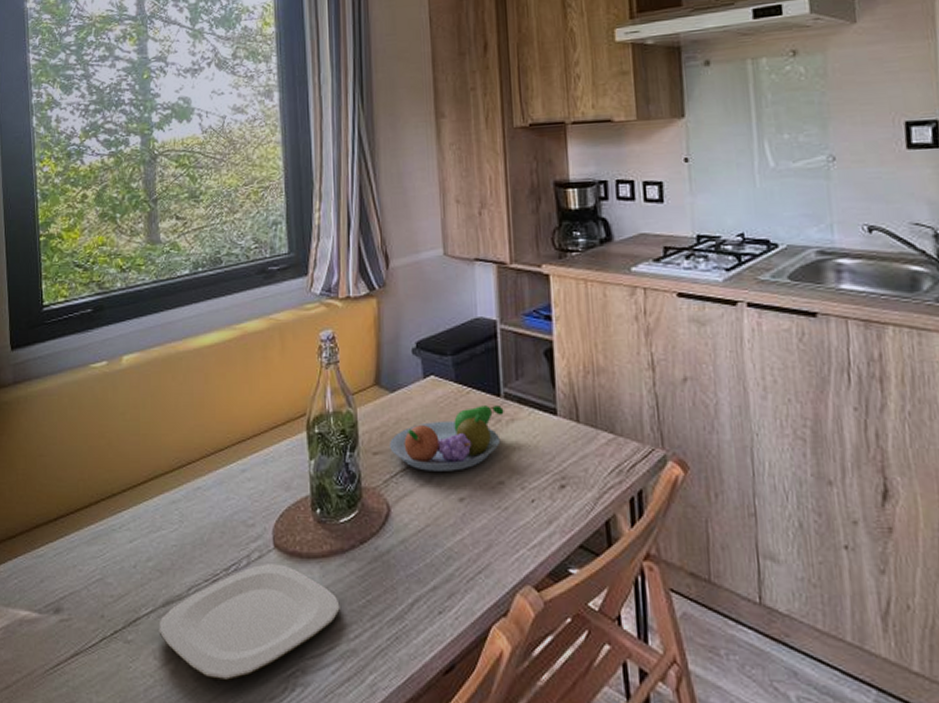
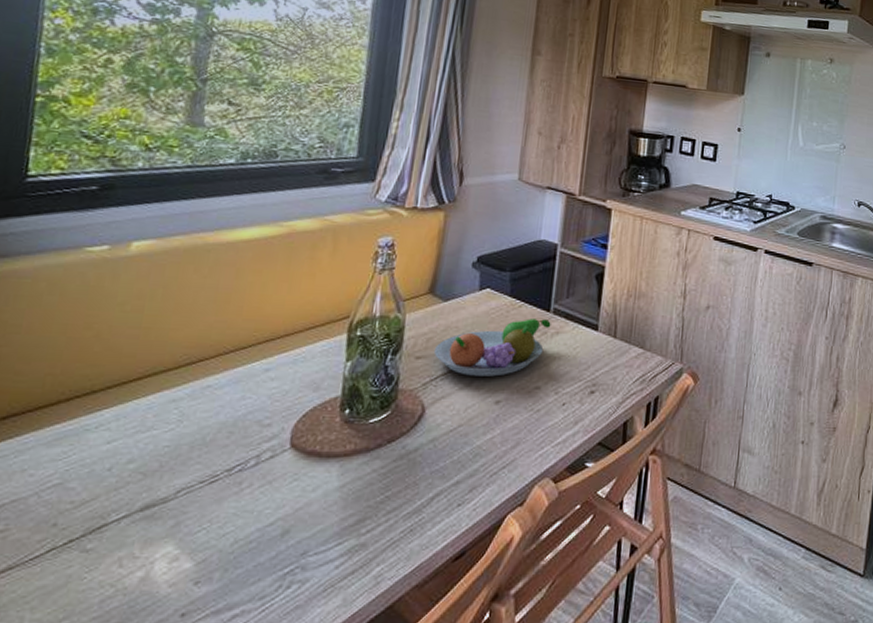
plate: present [159,564,340,681] -> none [130,463,356,584]

